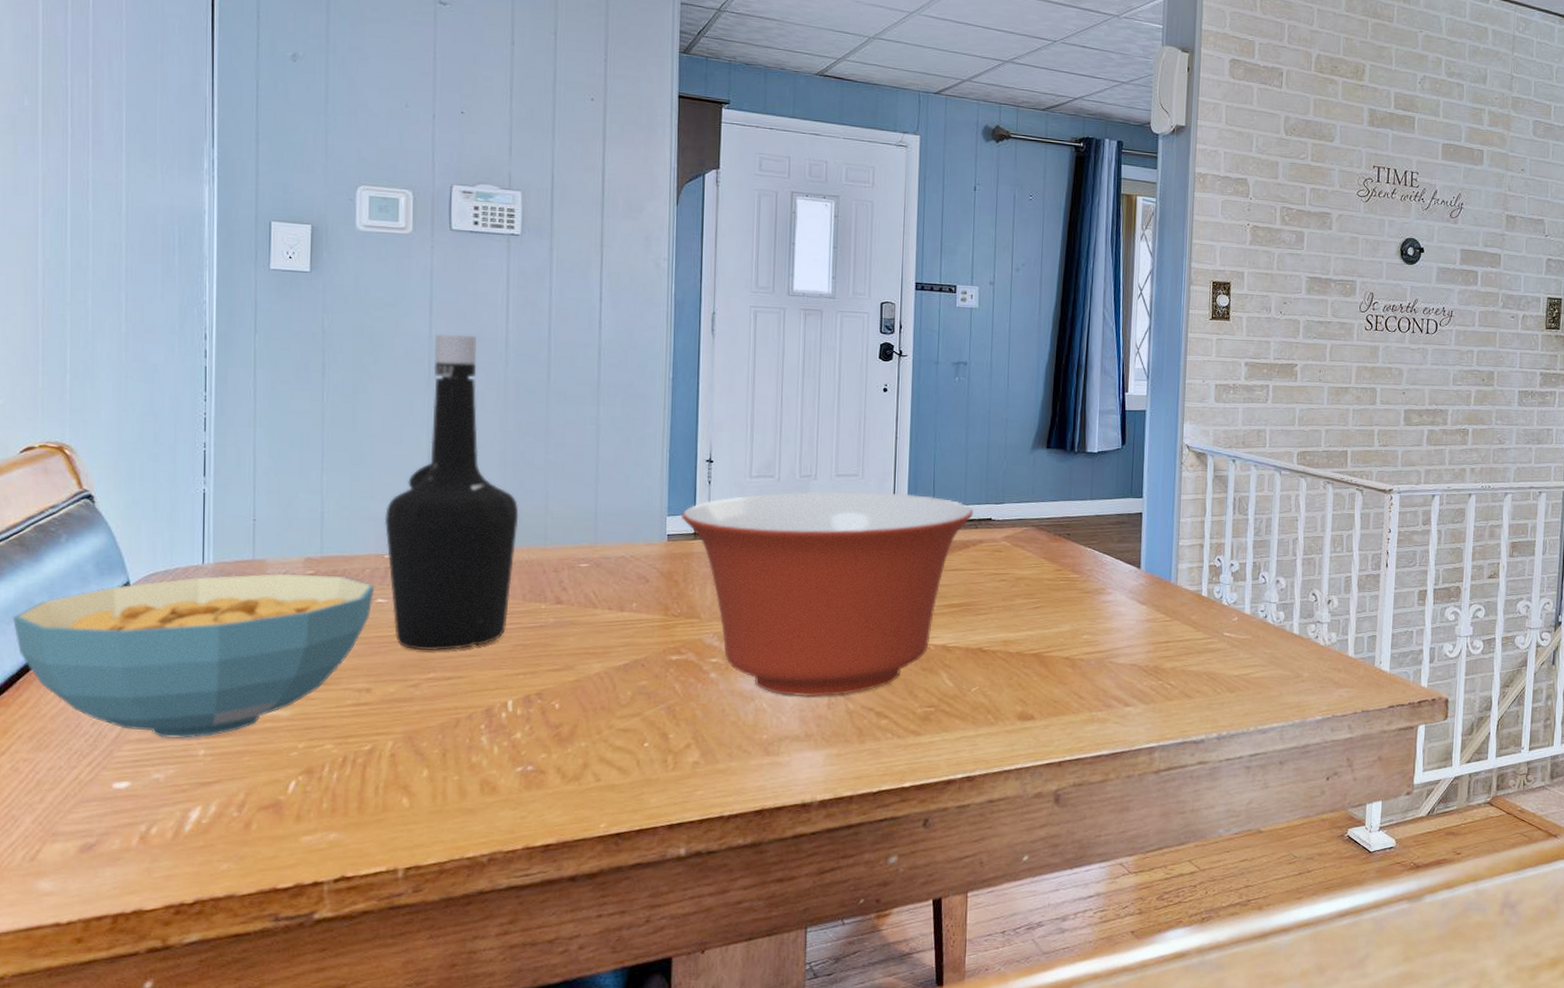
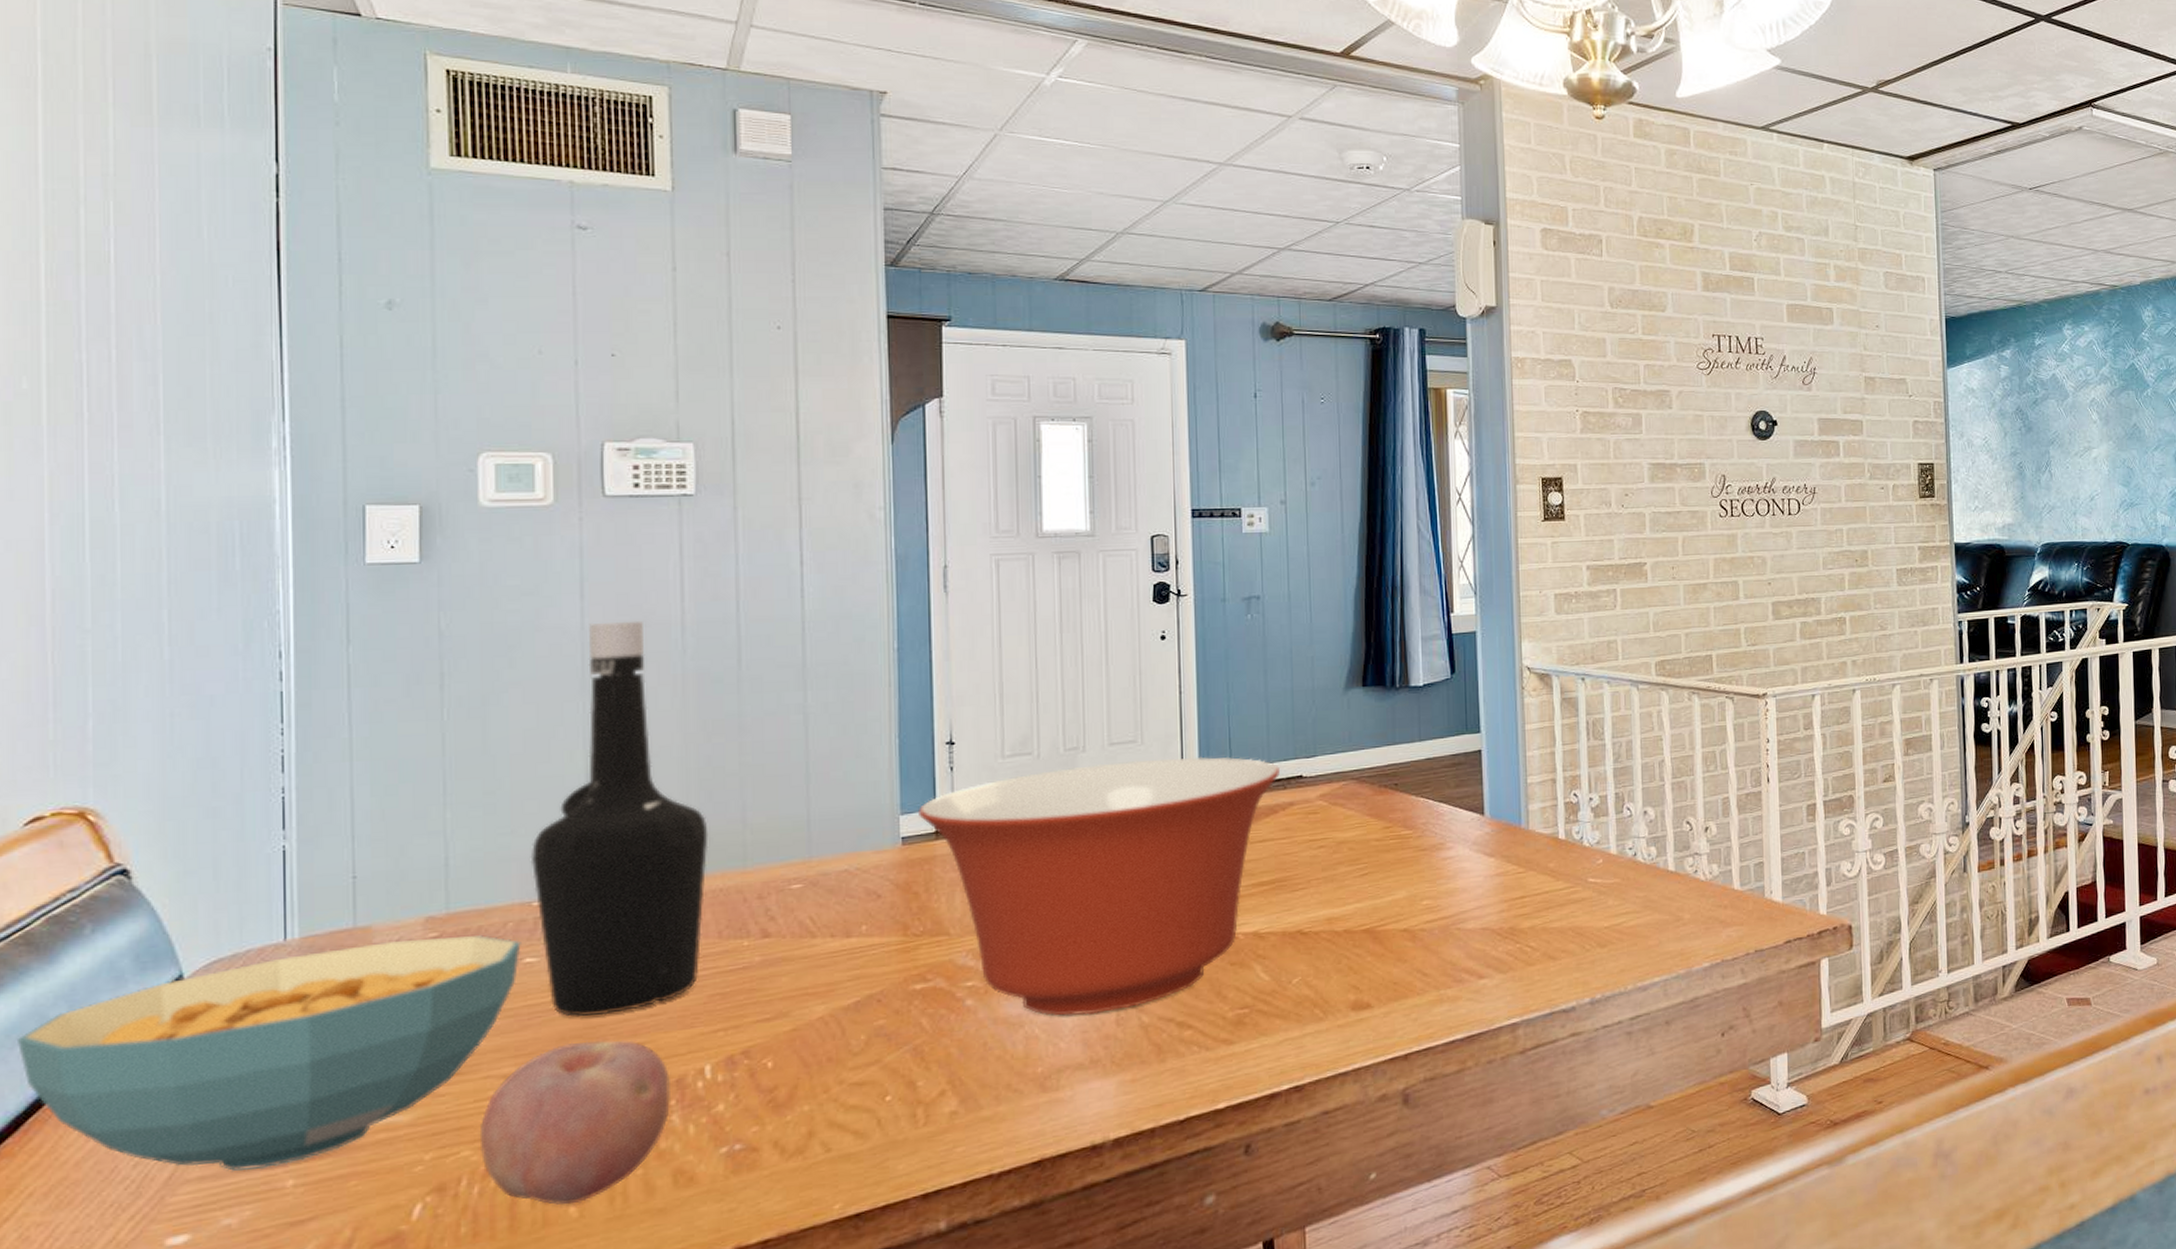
fruit: none [340,670,481,797] -> present [481,1040,670,1205]

